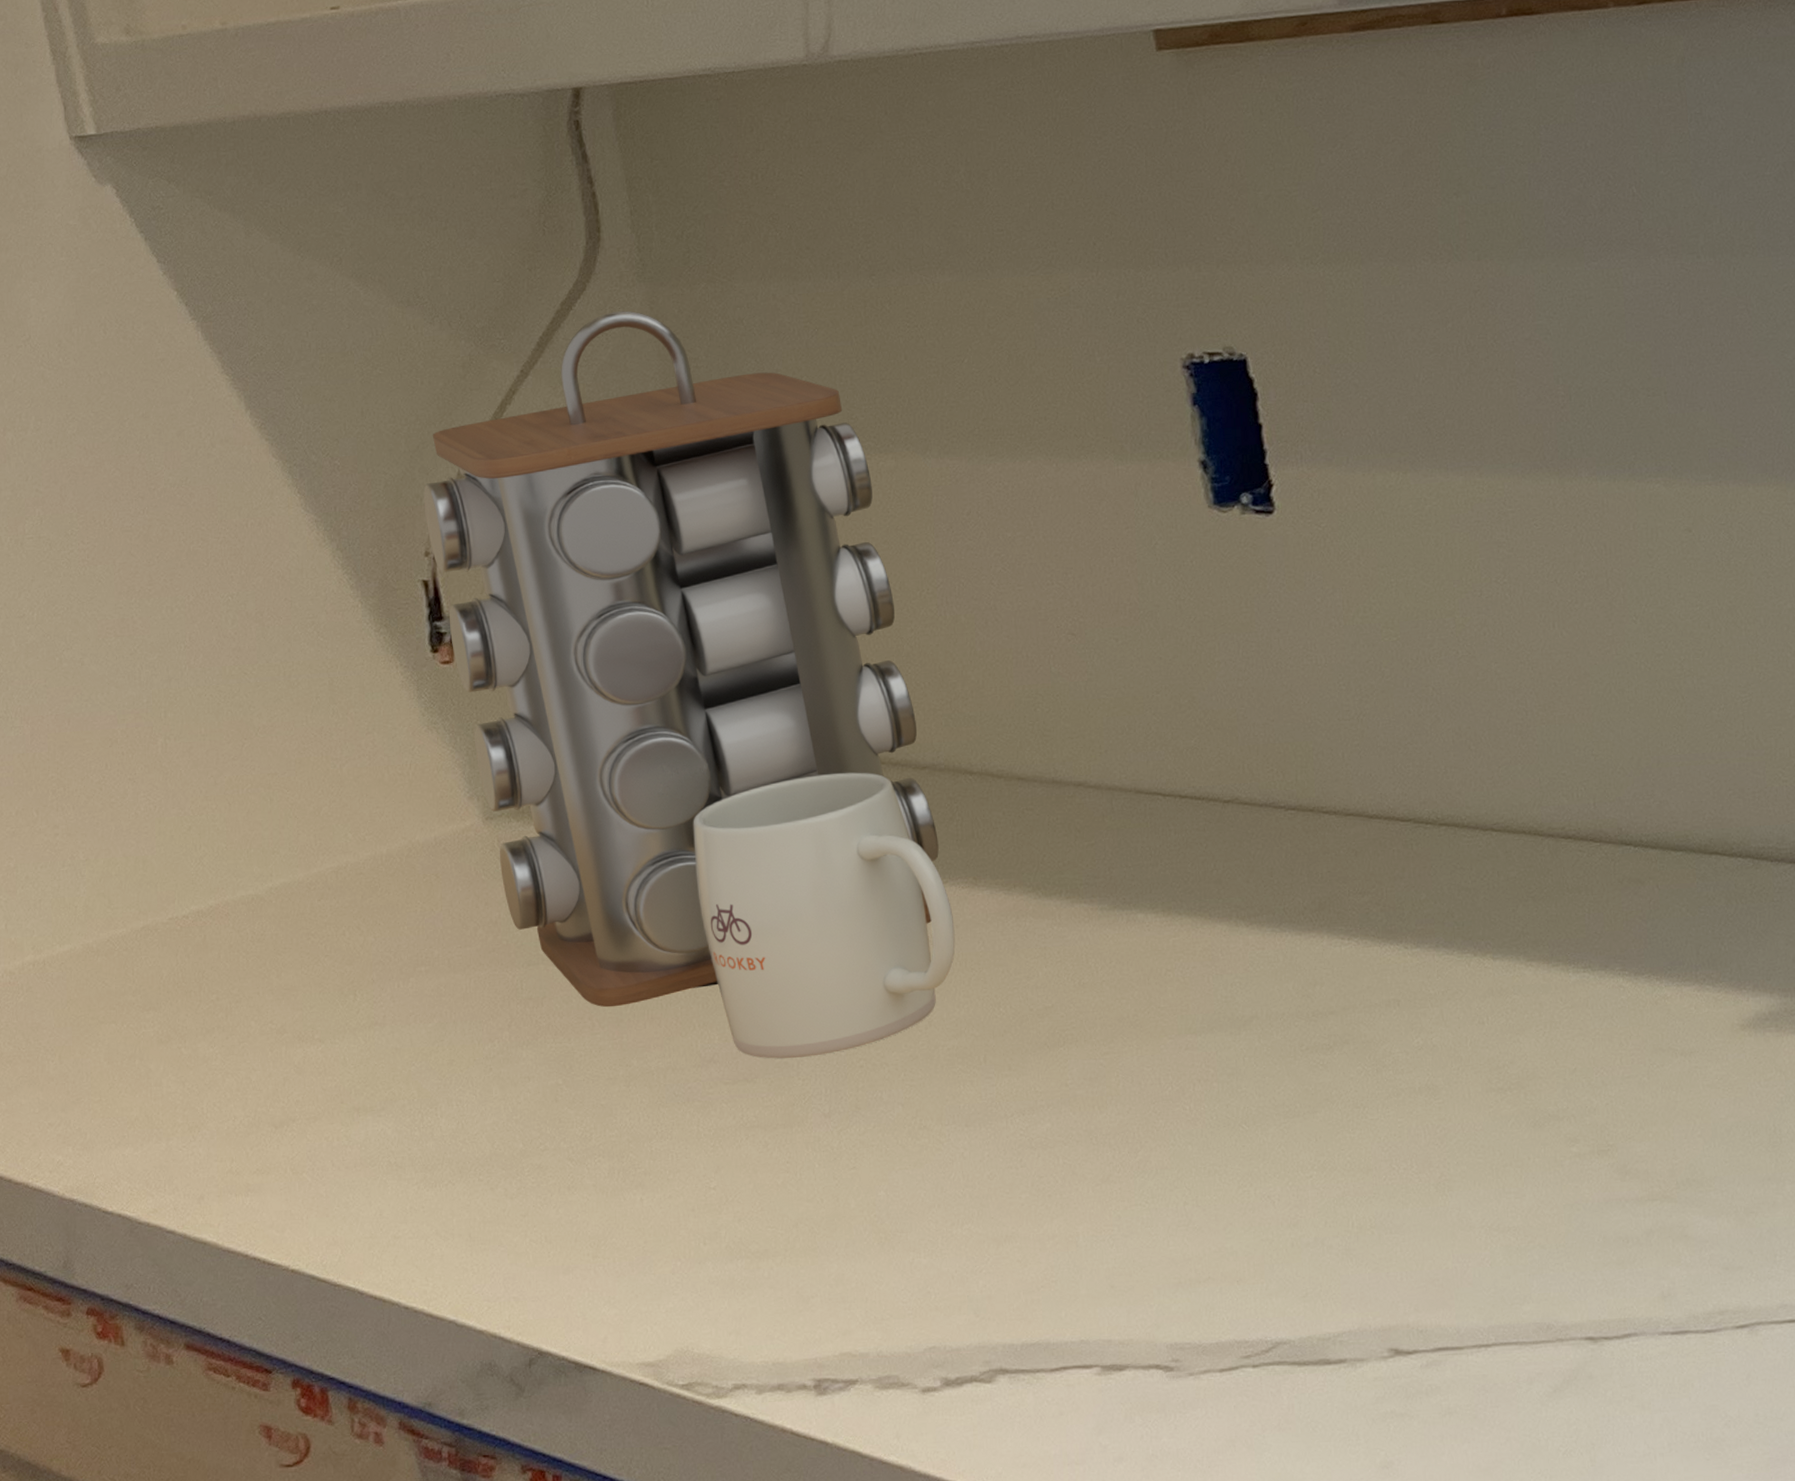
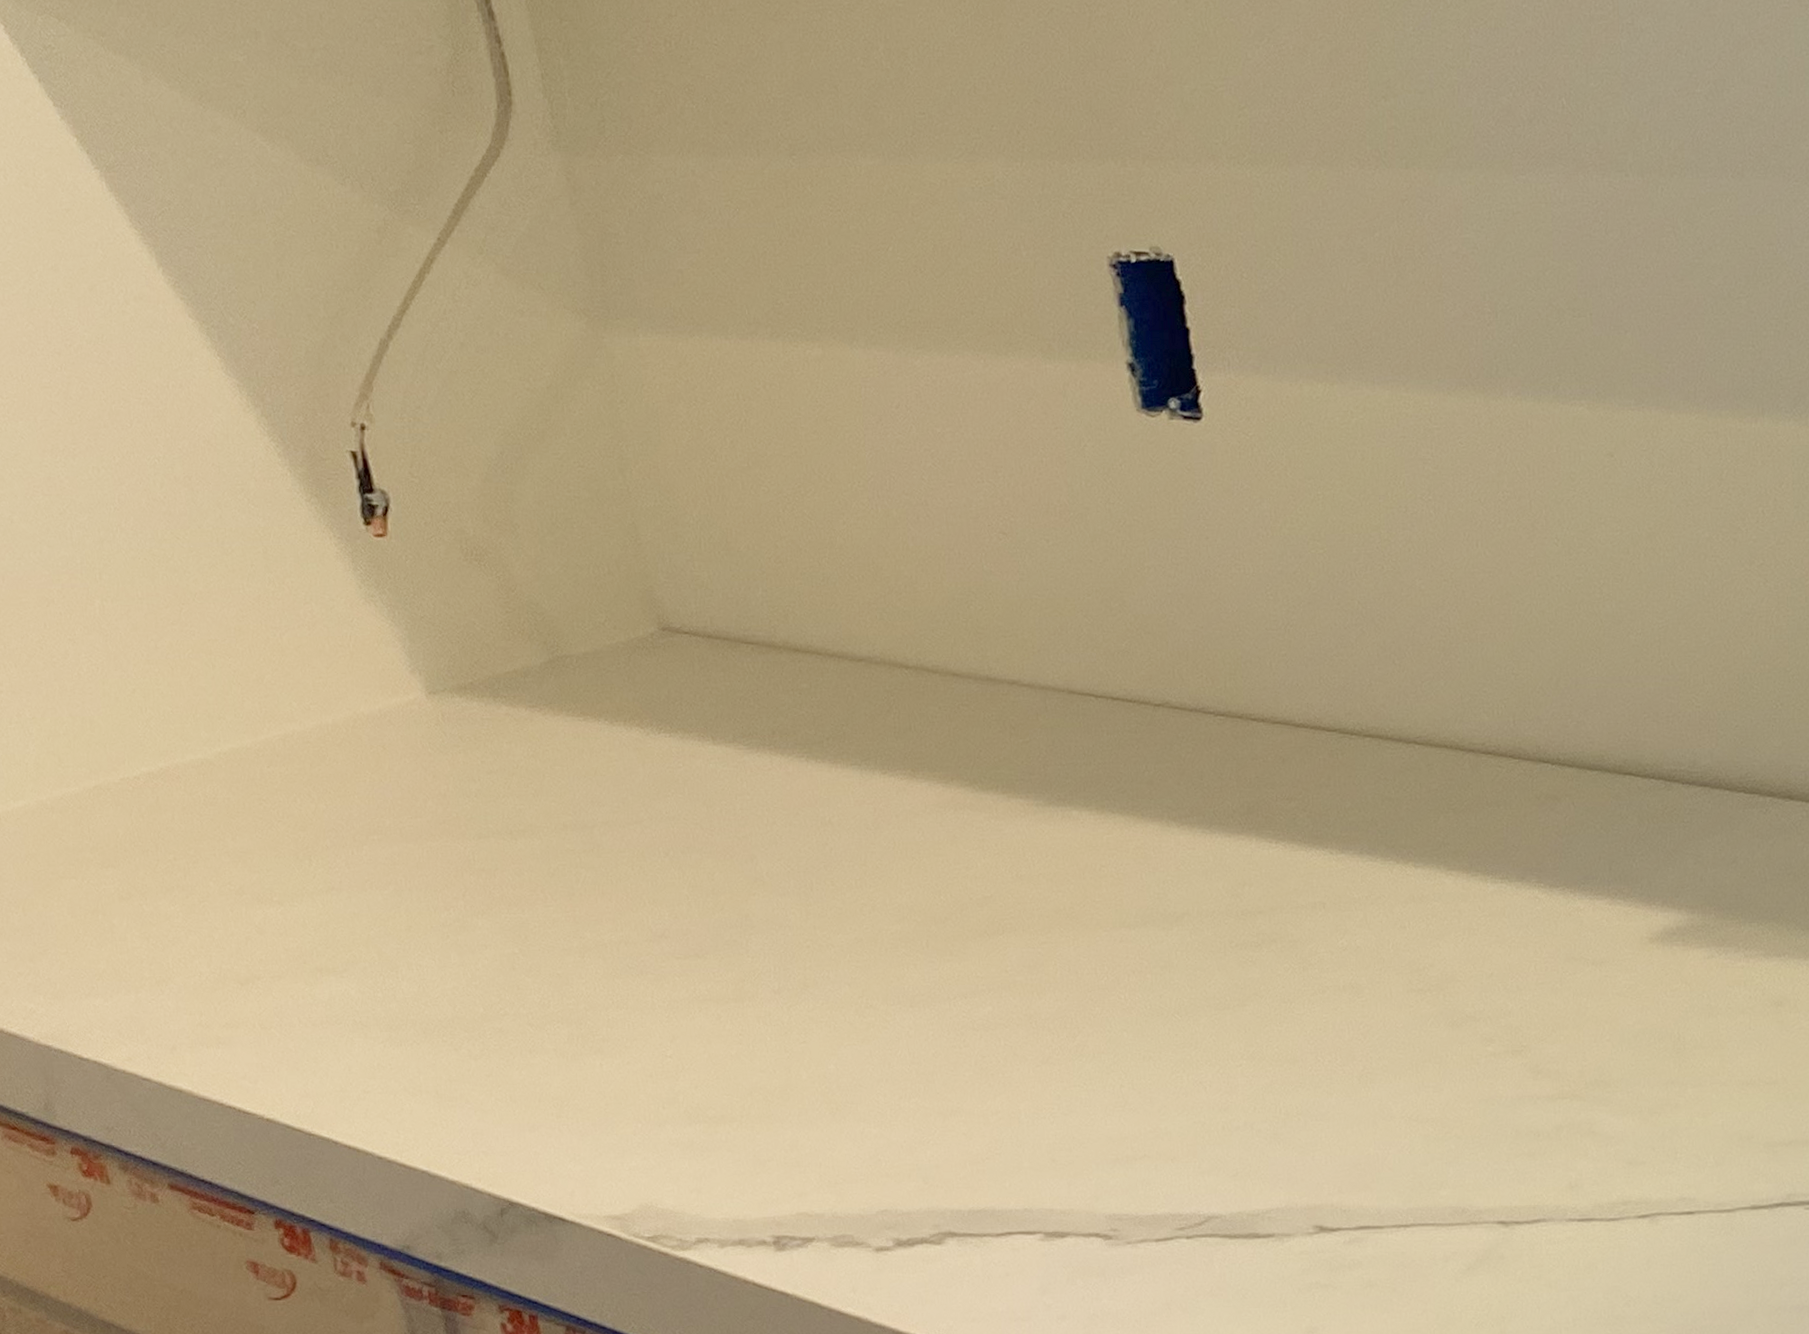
spice rack: present [423,311,939,1008] -> none [346,180,877,882]
mug: present [693,772,955,1059] -> none [634,662,896,937]

